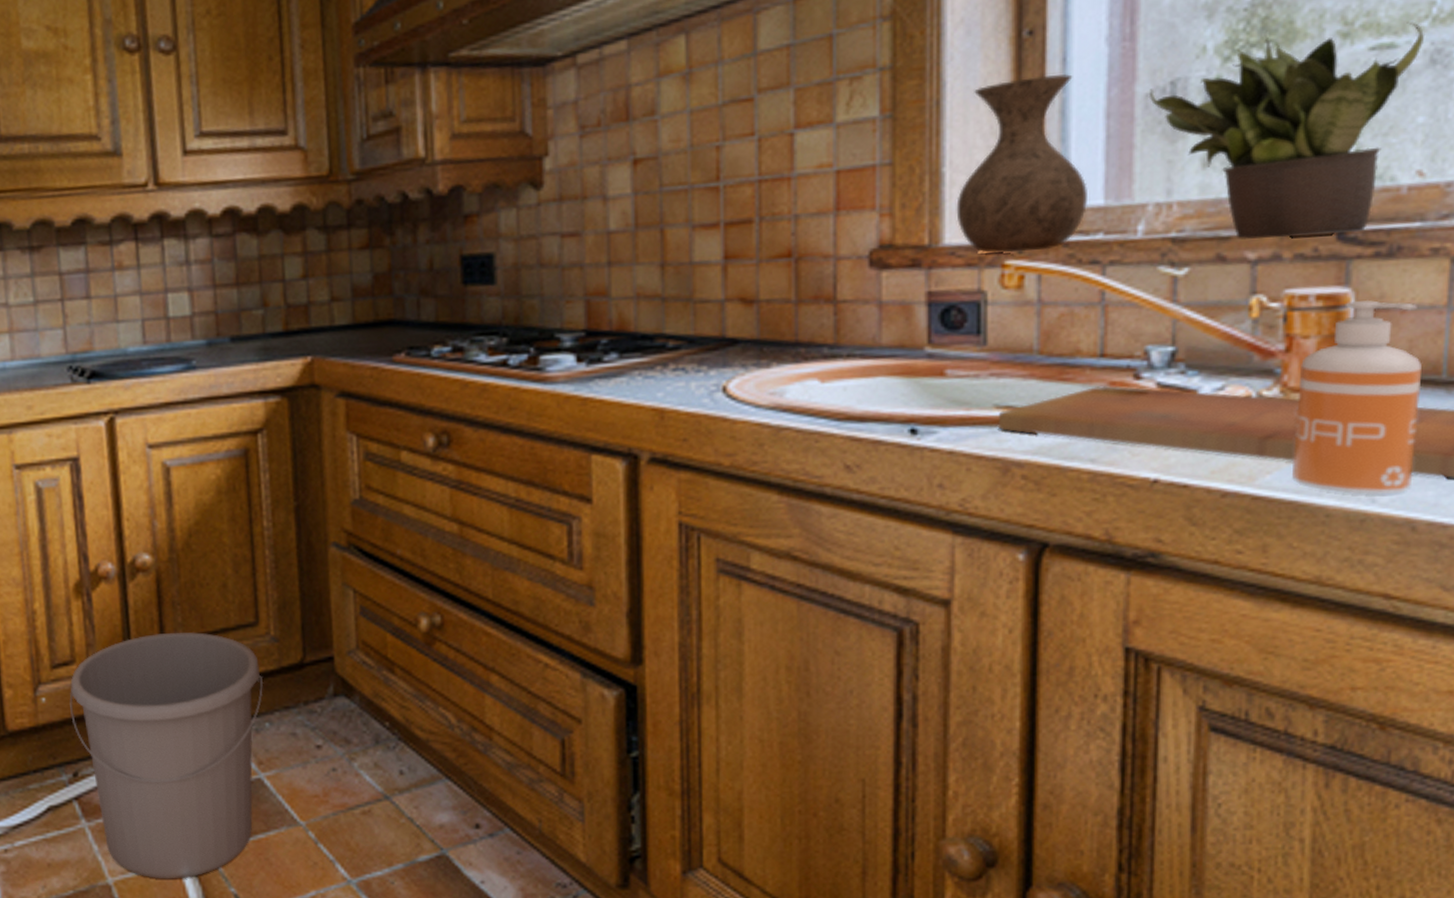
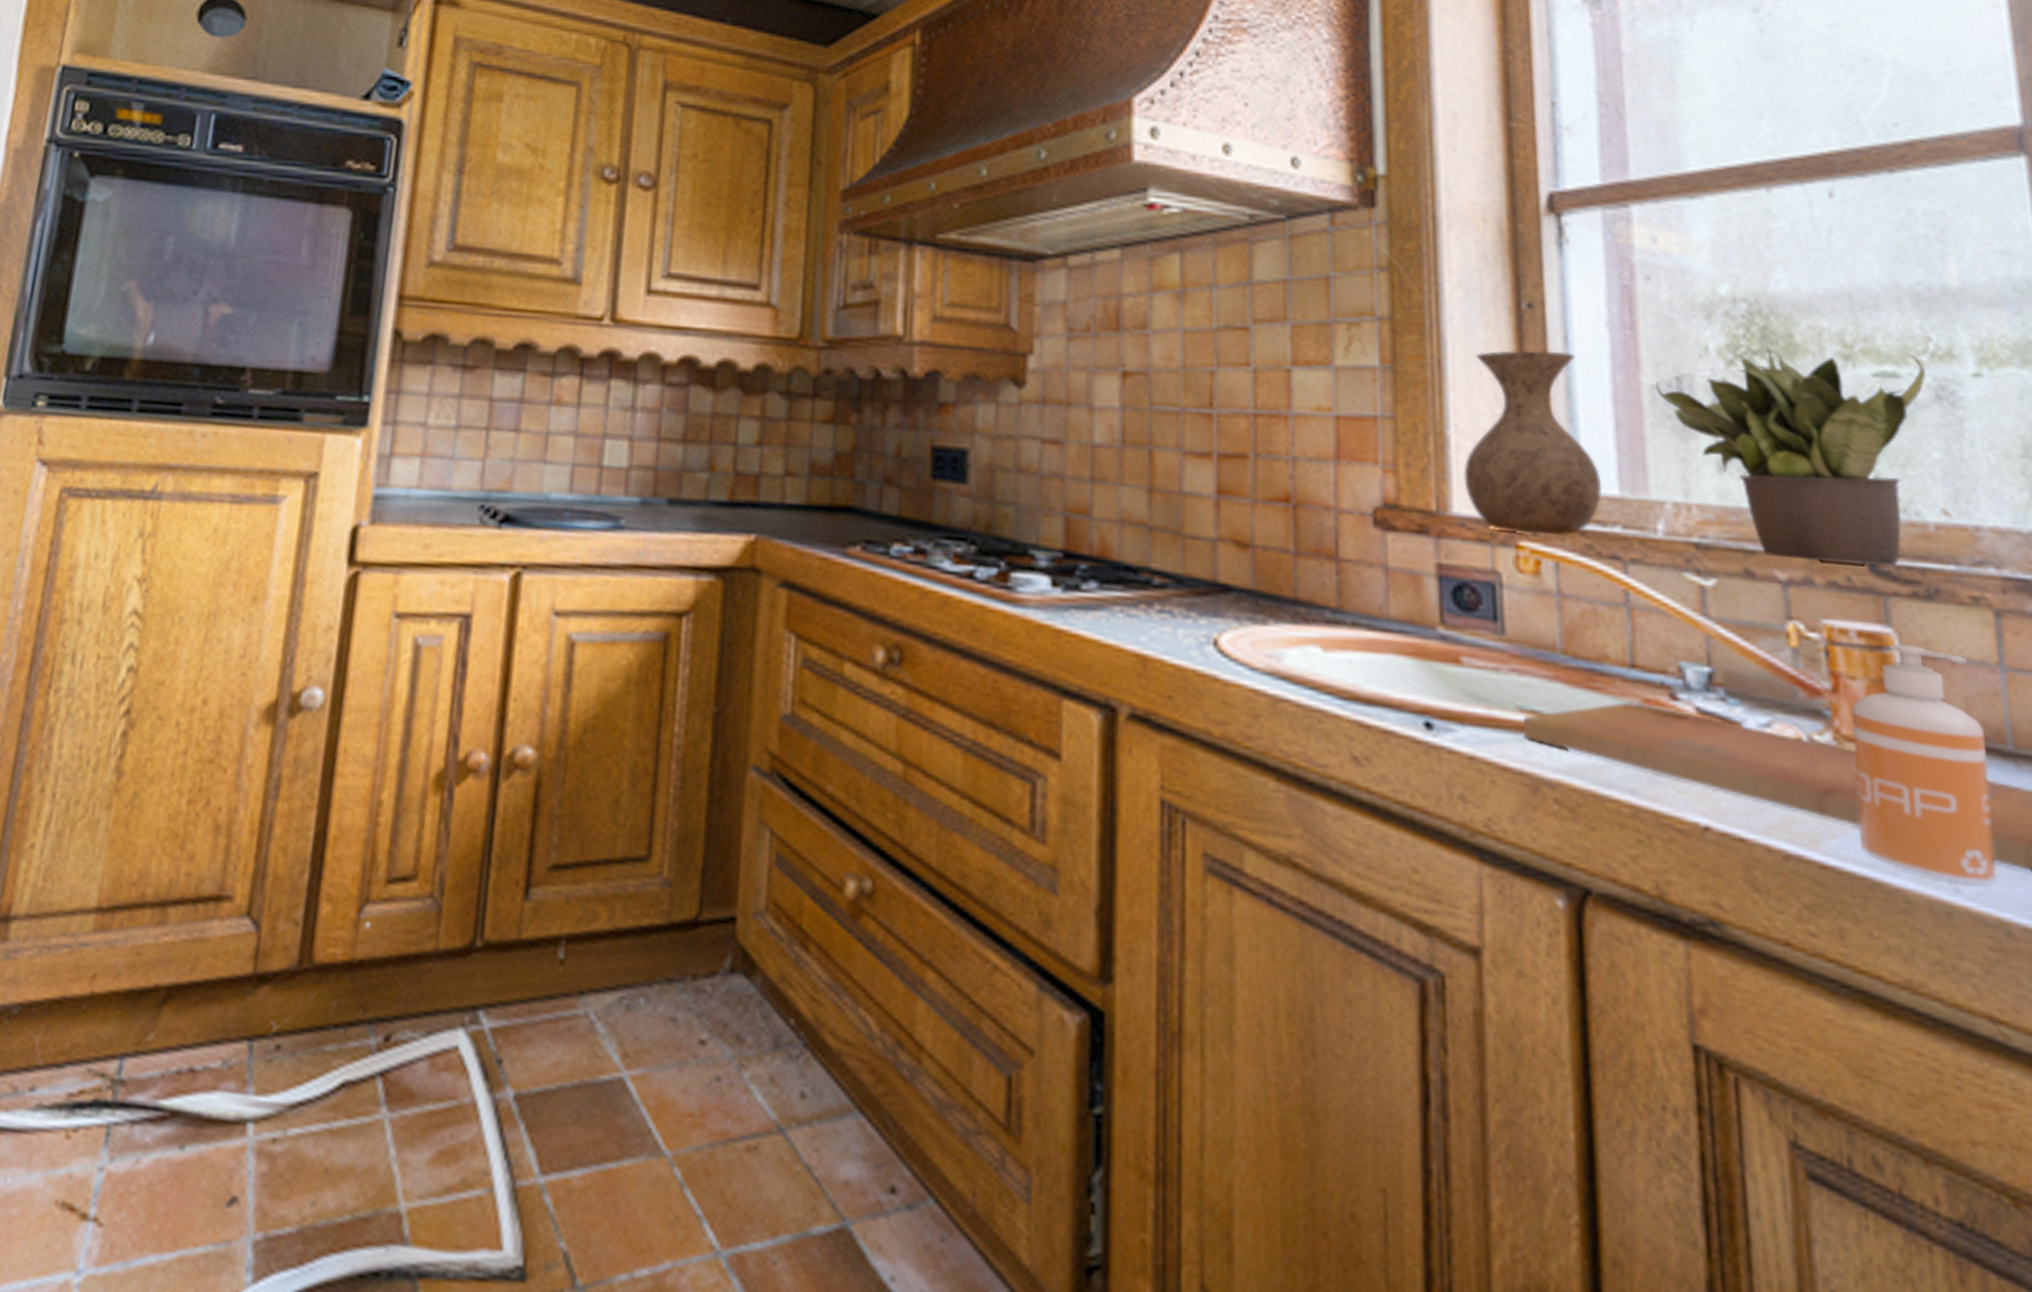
bucket: present [69,632,264,879] -> none [397,854,646,1217]

